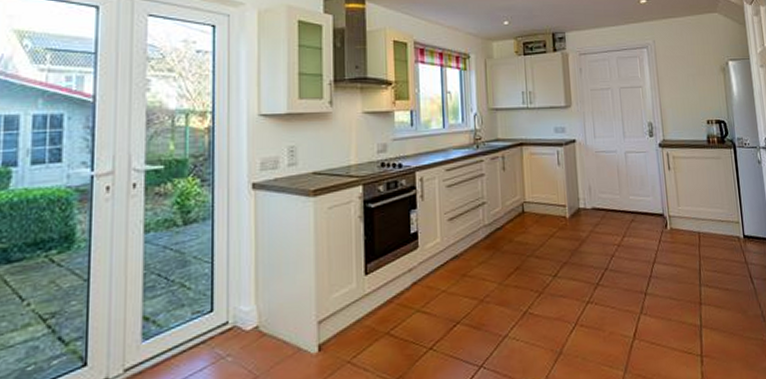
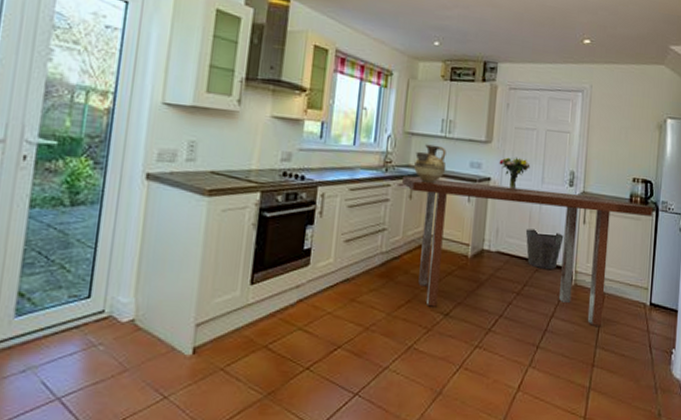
dining table: none [493,142,731,271] -> present [401,175,653,326]
ceramic jug: none [502,117,533,154] -> present [414,144,447,184]
bouquet: none [581,116,611,147] -> present [499,157,531,189]
waste bin: none [616,182,653,218] -> present [525,229,564,269]

